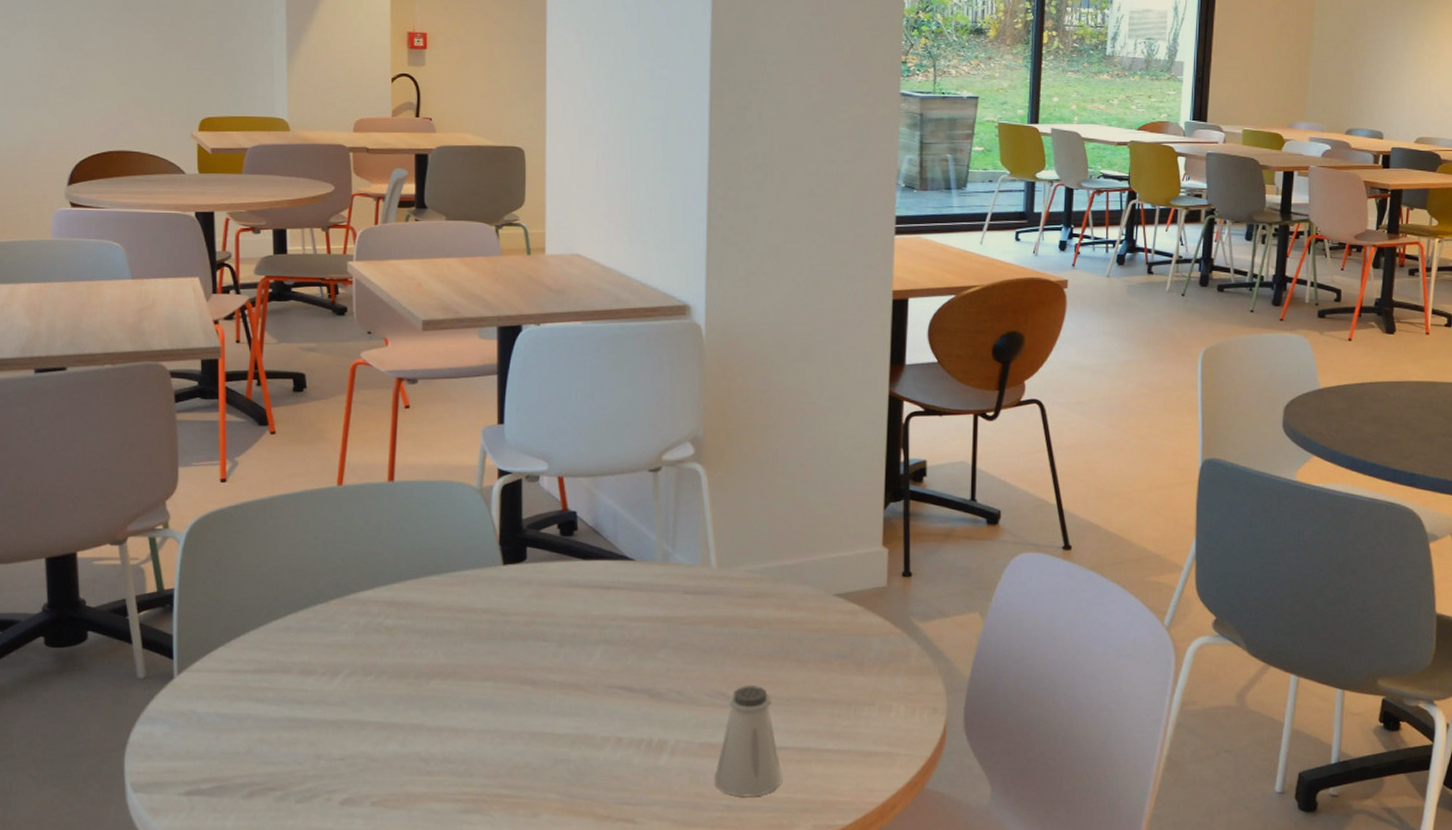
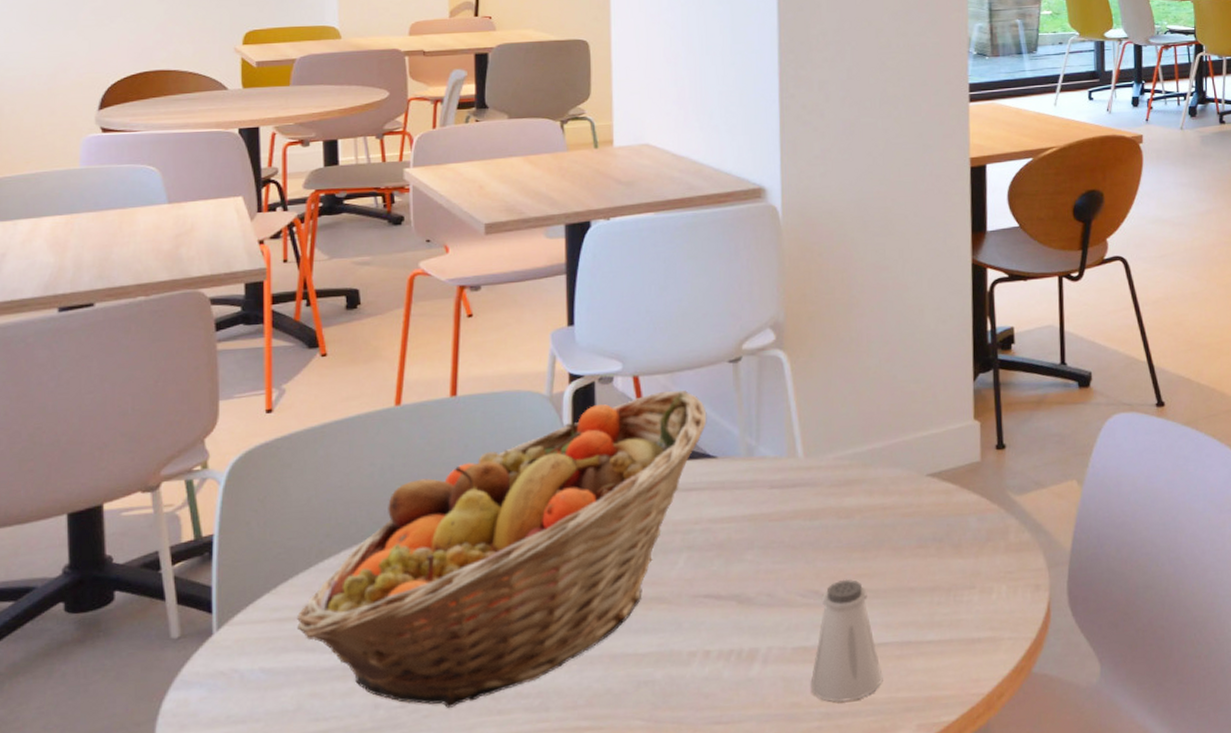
fruit basket: none [248,493,627,765] -> present [297,390,707,708]

